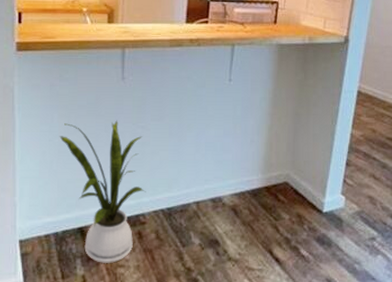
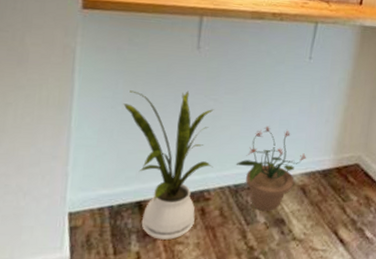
potted plant: none [167,149,235,232] -> present [235,126,307,211]

